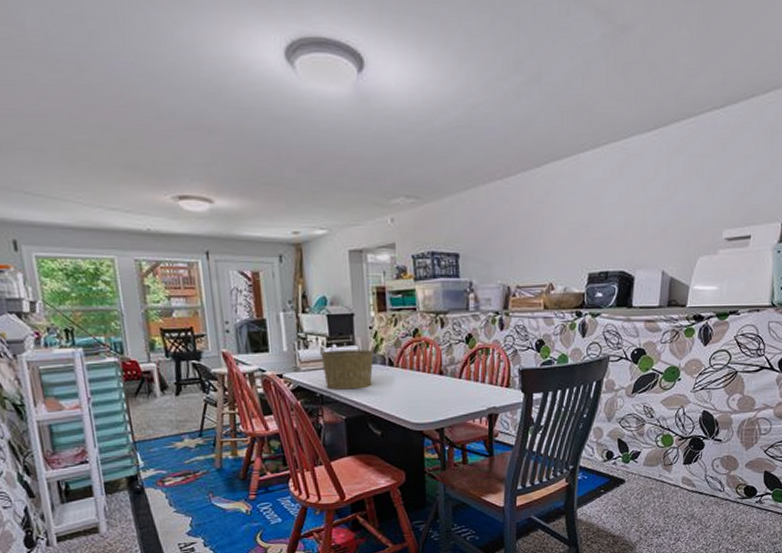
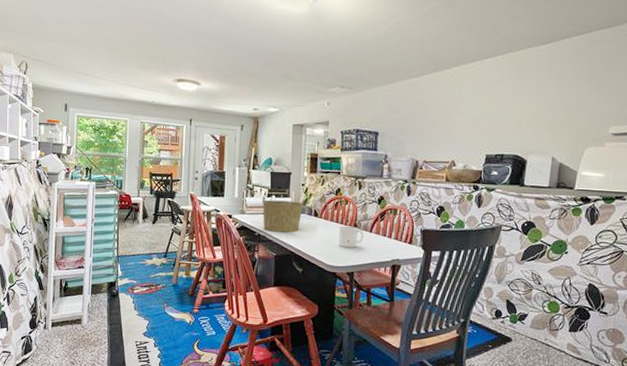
mug: none [422,373,452,399] -> present [339,225,364,248]

